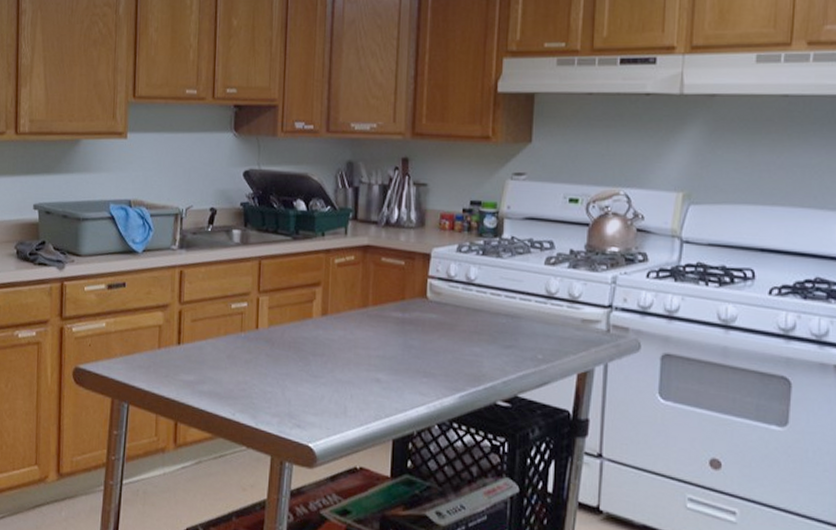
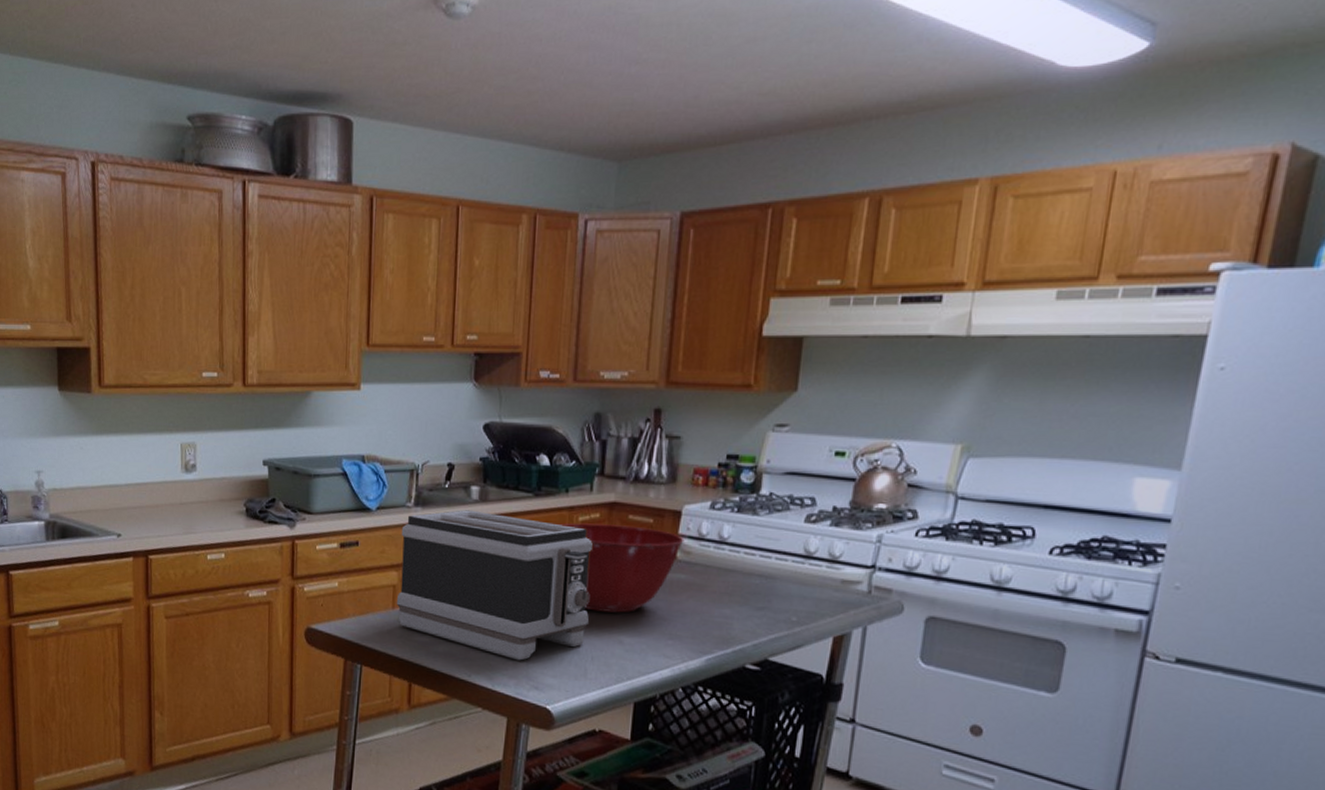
toaster: none [162,252,348,399] -> present [396,510,593,661]
mixing bowl: none [317,265,434,352] -> present [559,523,685,613]

